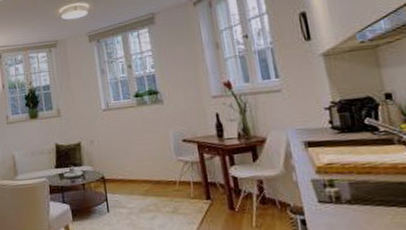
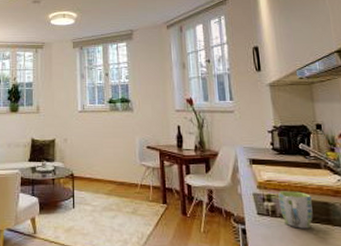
mug: none [342,172,388,214] -> present [278,191,313,229]

